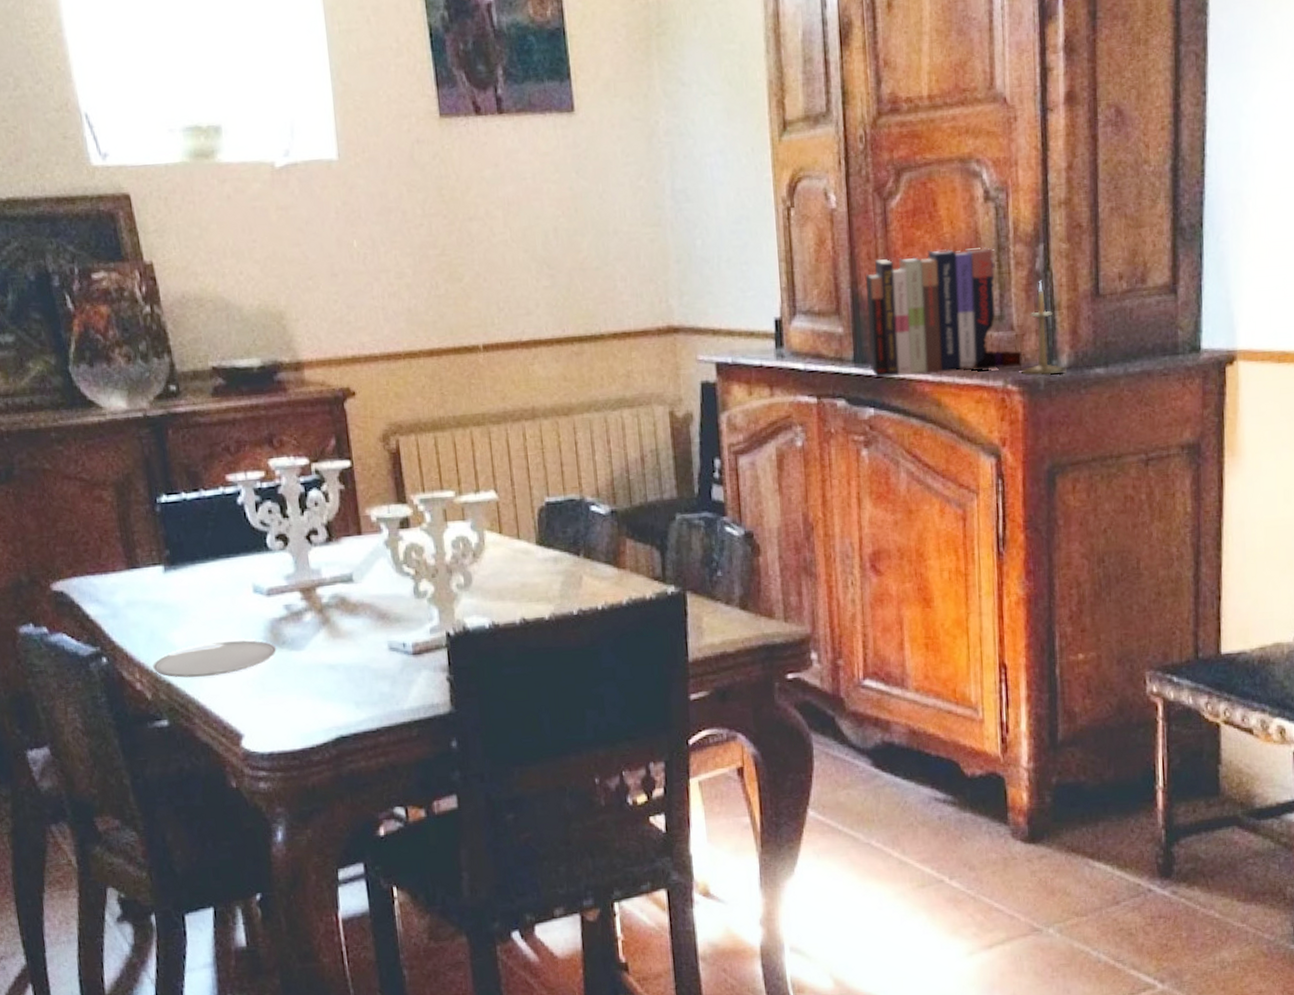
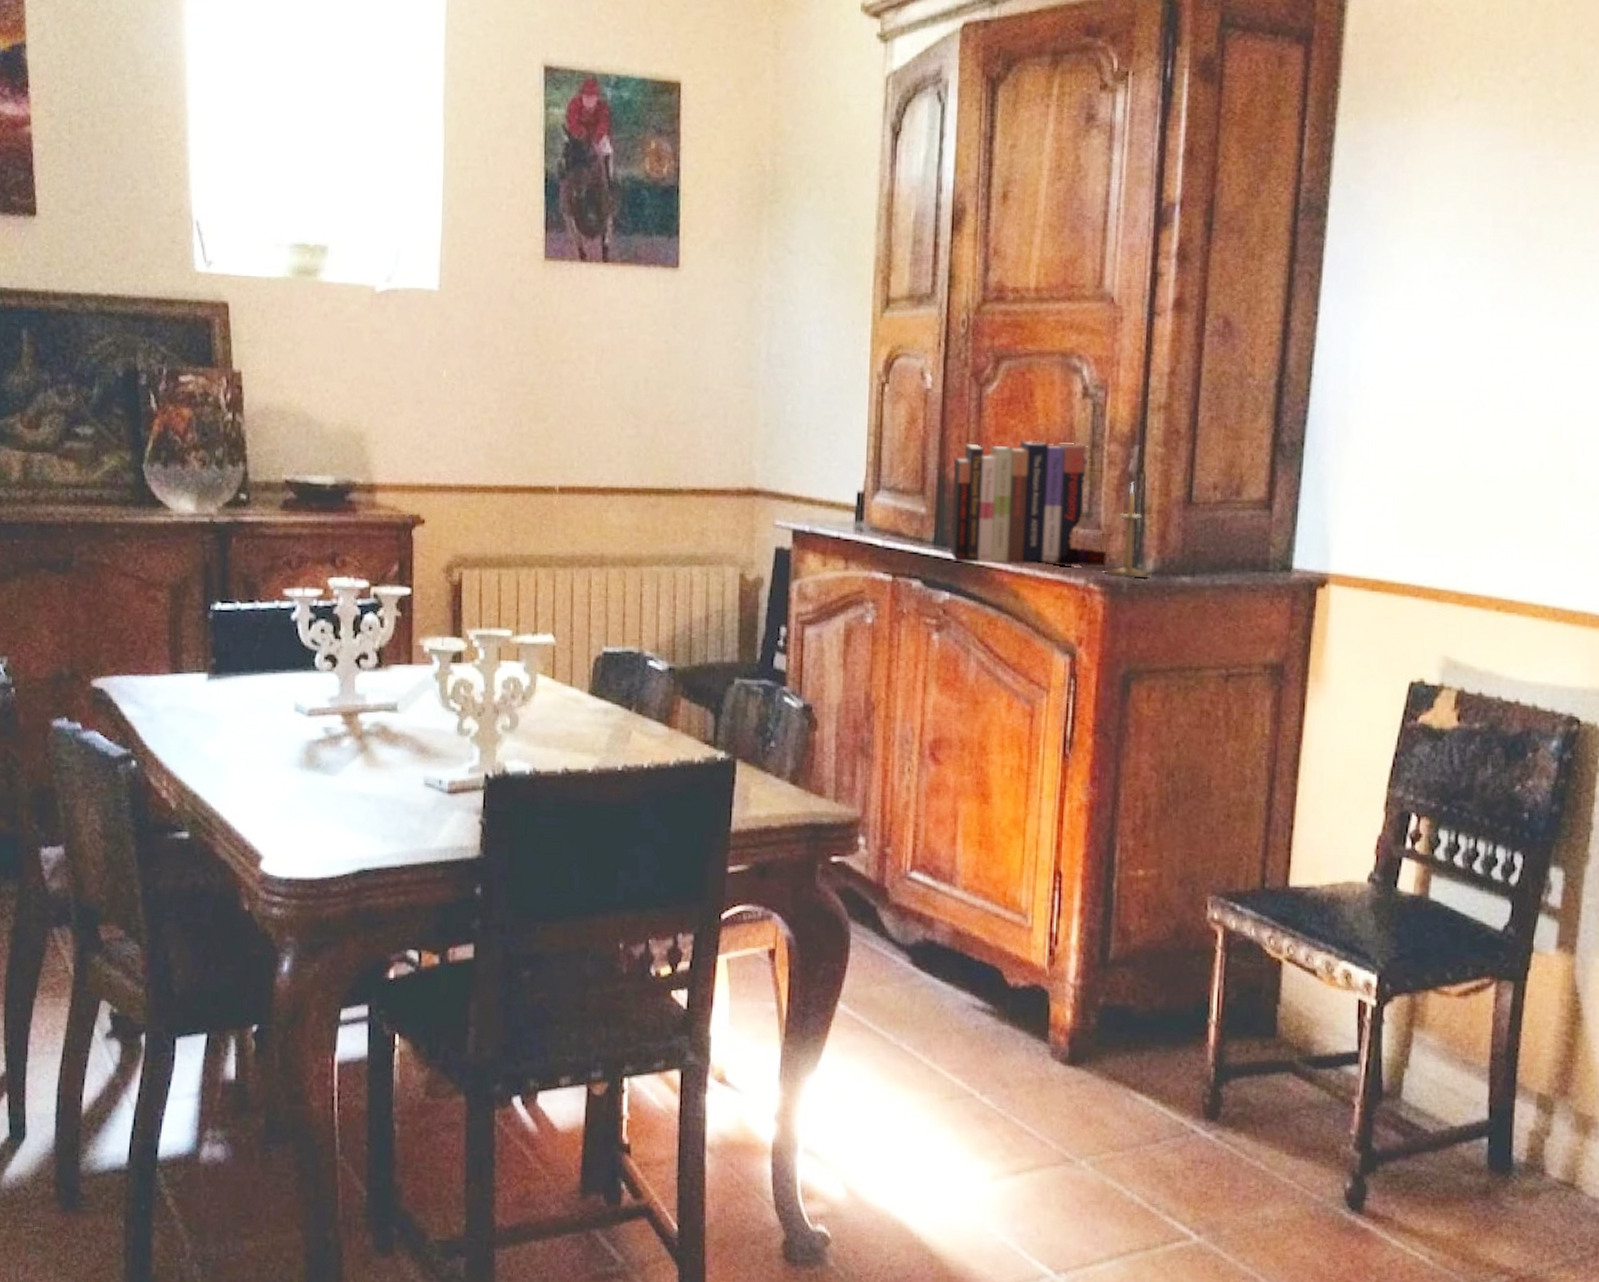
plate: present [153,640,277,678] -> none [182,758,310,792]

